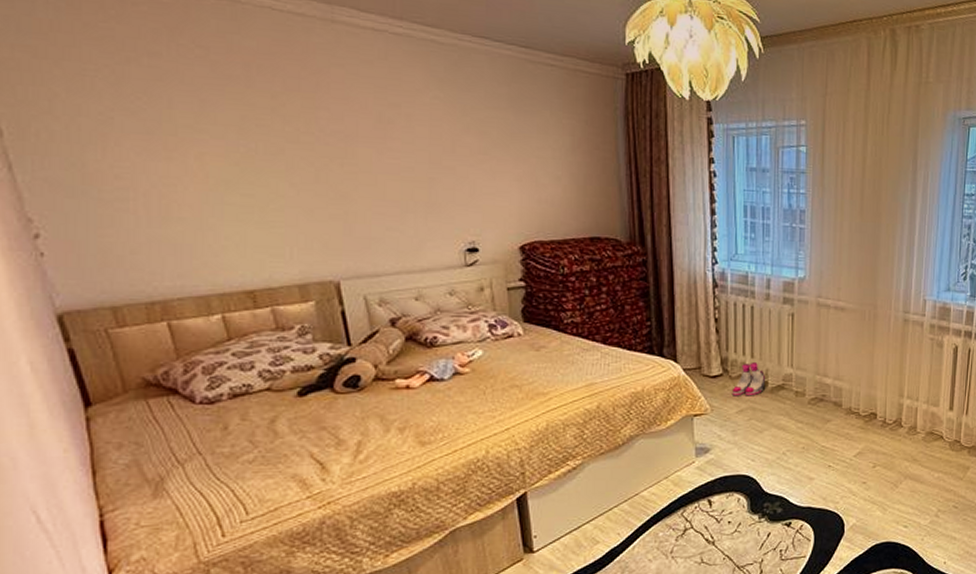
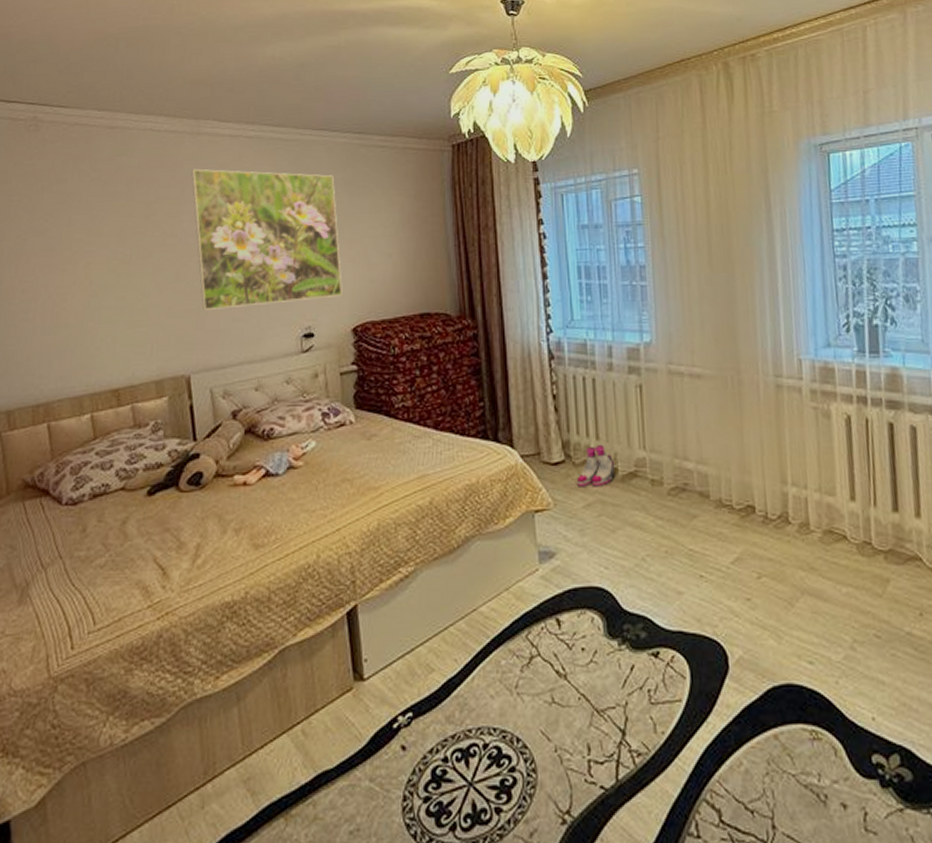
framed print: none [327,61,509,217] -> present [191,168,343,310]

